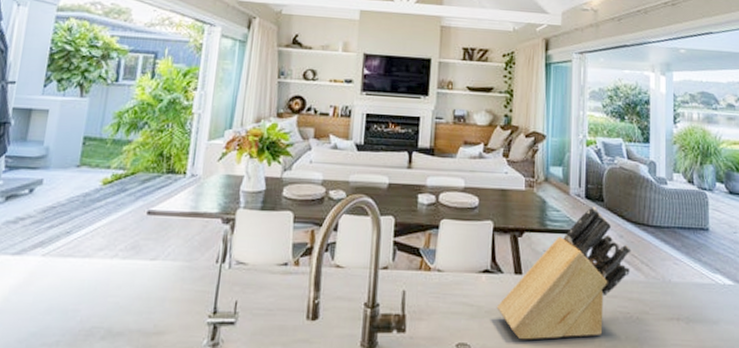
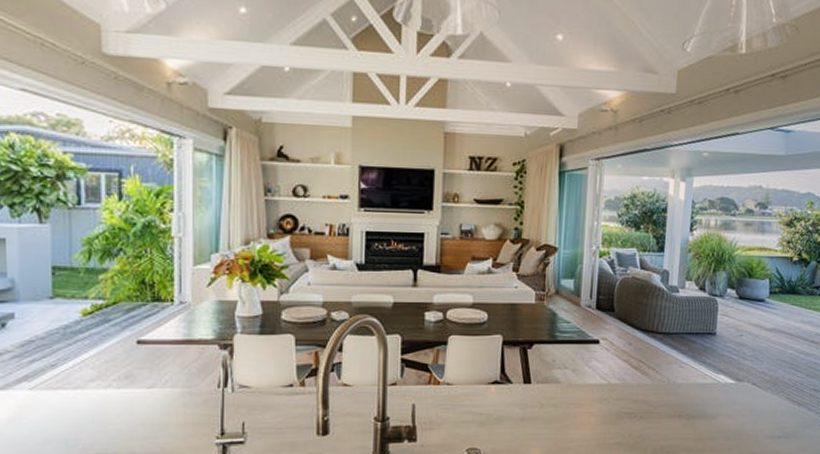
knife block: present [496,207,631,340] -> none [505,317,639,442]

